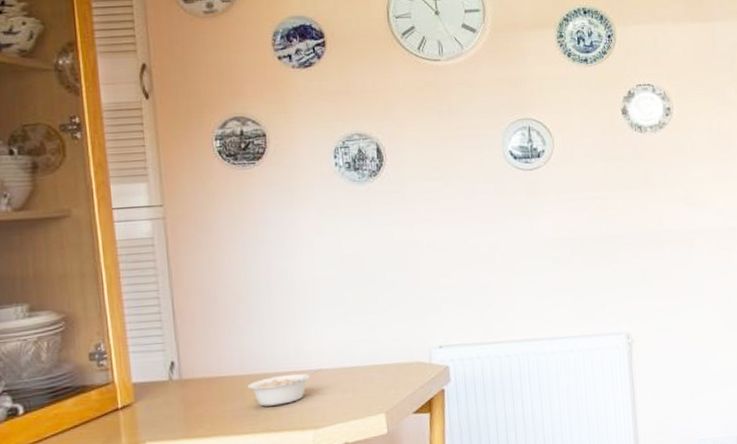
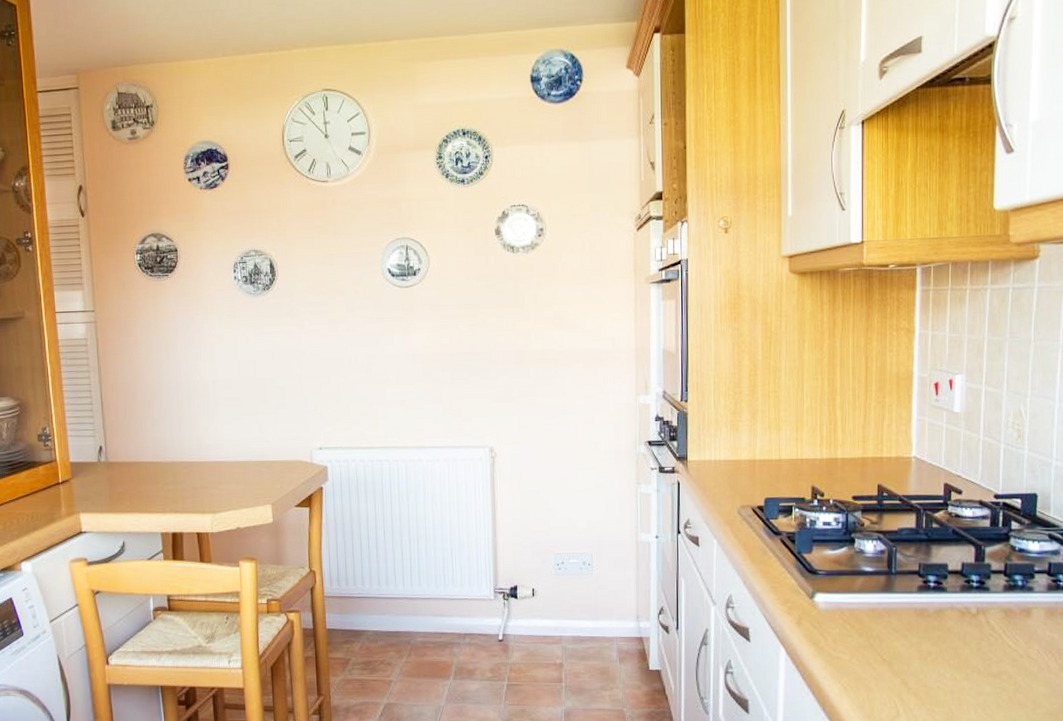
legume: present [246,368,322,407] -> none [158,461,219,490]

